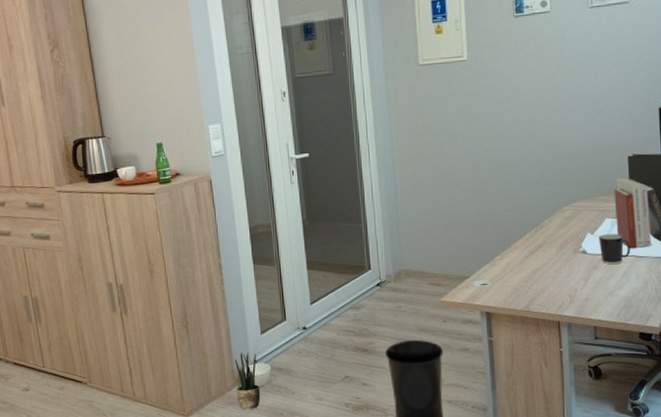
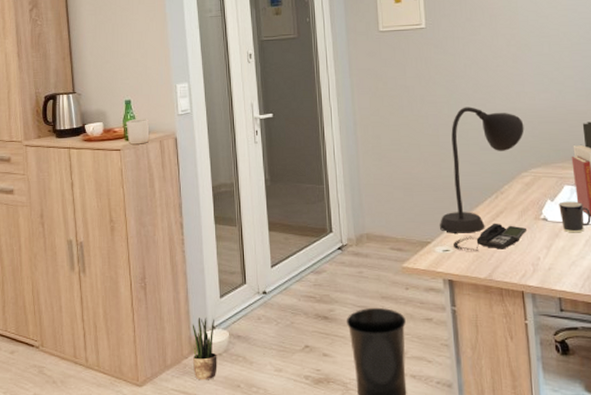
mug: none [159,161,184,188] -> present [126,119,150,145]
desk lamp: none [477,141,567,268] -> present [439,107,524,233]
telephone: none [492,256,565,285] -> present [454,223,526,251]

